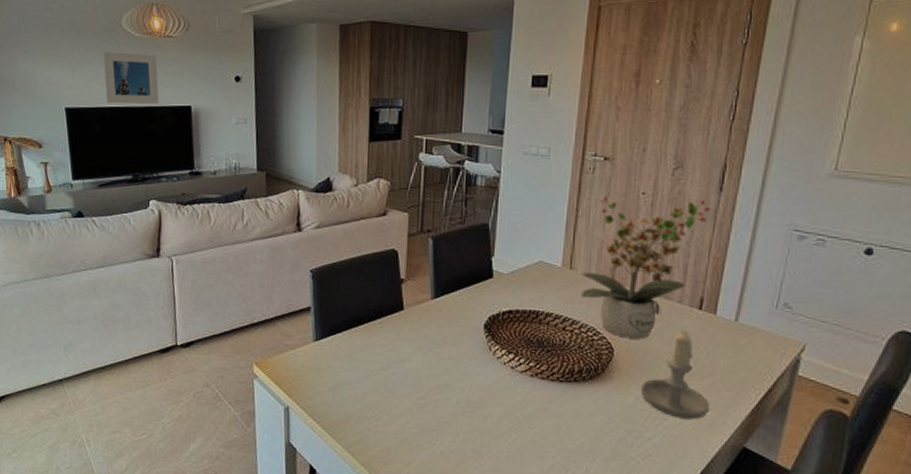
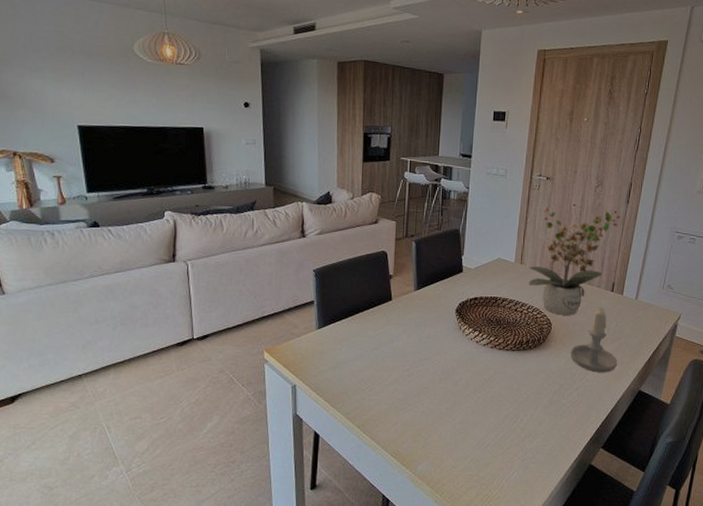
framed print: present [103,52,159,104] -> none [115,75,172,124]

